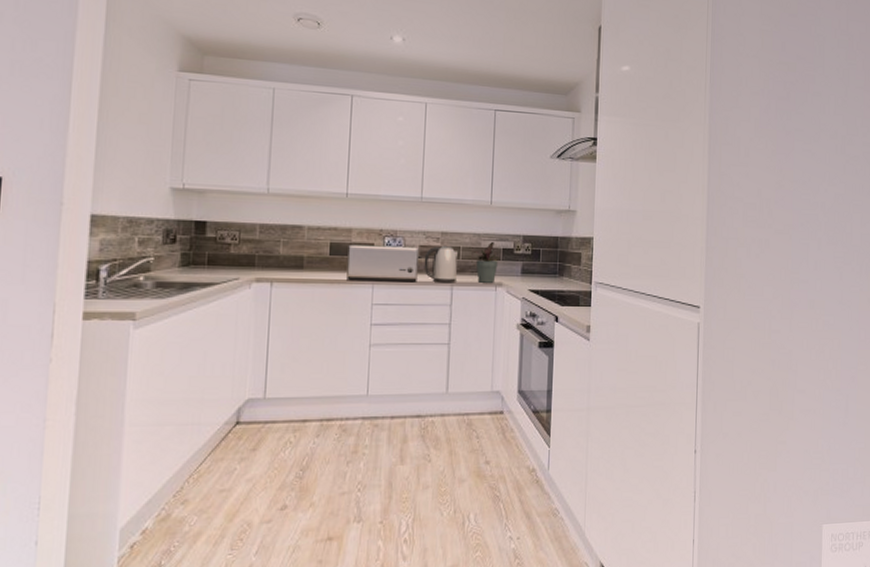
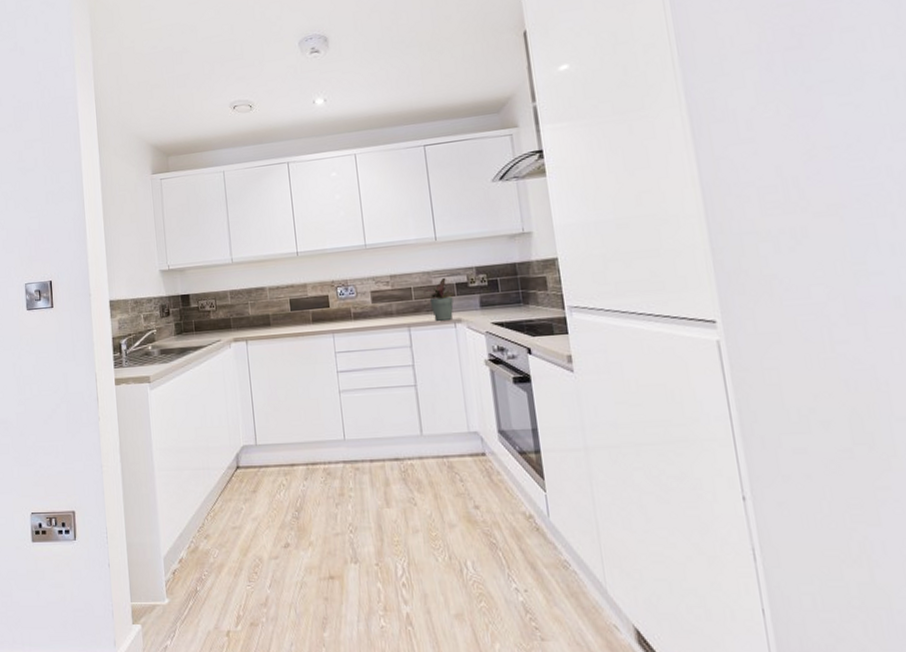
toaster: present [345,244,423,283] -> none [306,293,376,333]
kettle: present [423,245,459,283] -> none [377,287,413,326]

